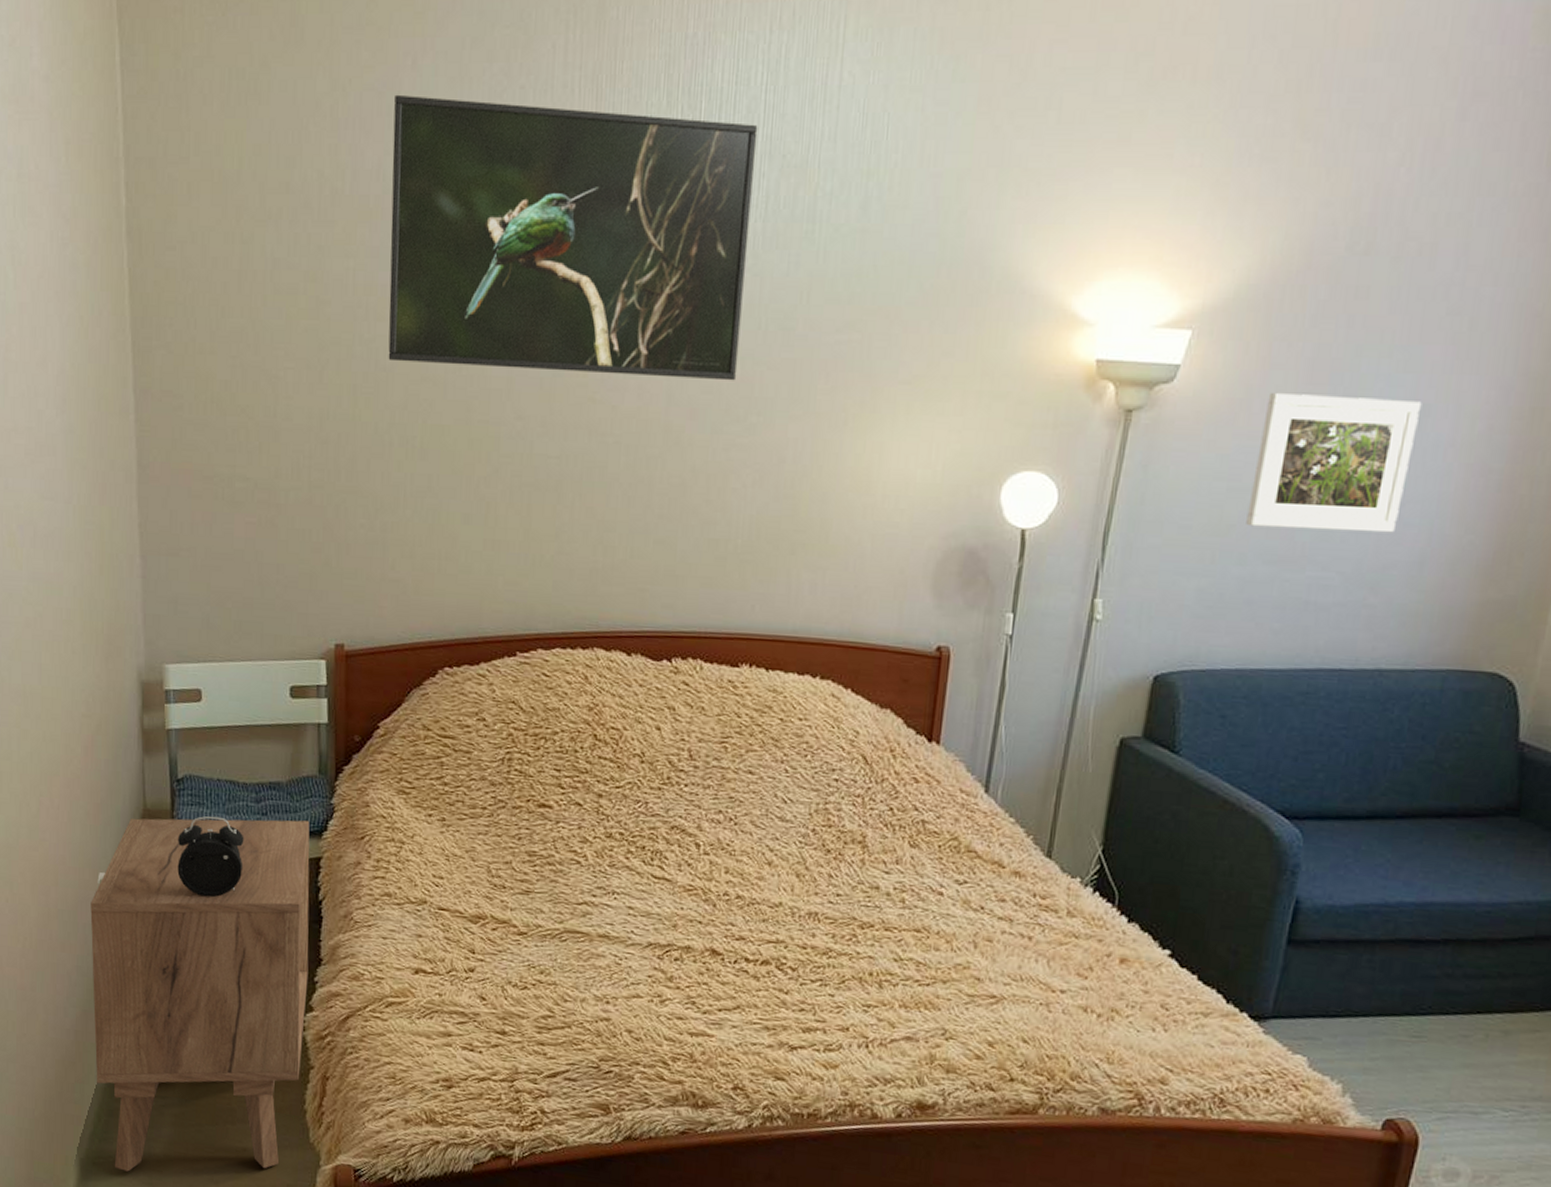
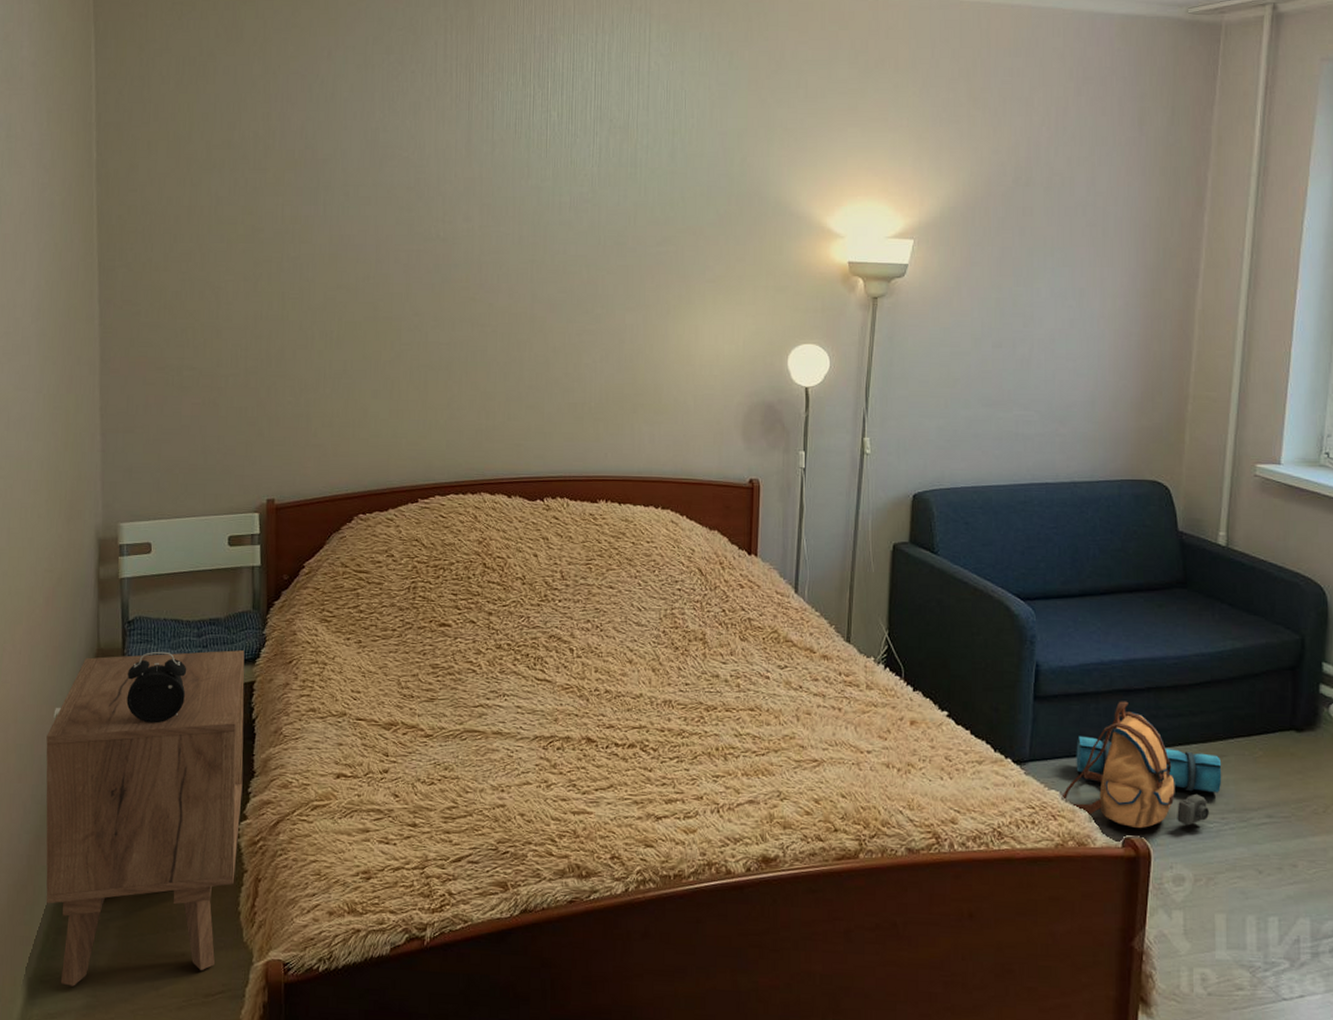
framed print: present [388,94,758,381] -> none [310,76,591,283]
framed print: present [1246,393,1422,533] -> none [967,283,1078,381]
backpack: none [1308,953,1533,1112] -> present [1061,701,1222,828]

